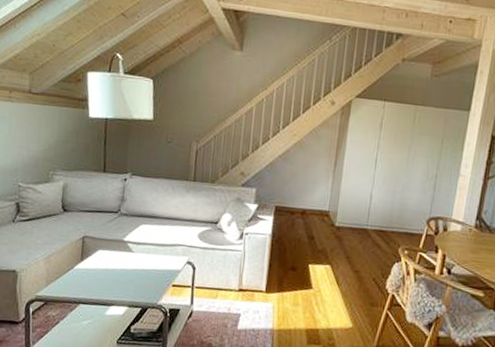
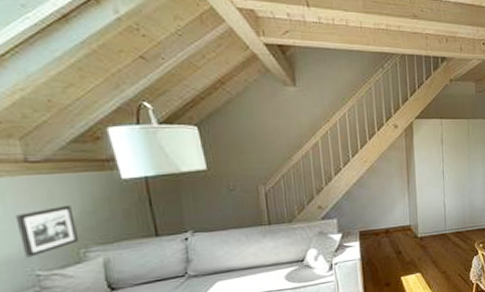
picture frame: none [14,132,51,170] -> present [15,204,78,258]

